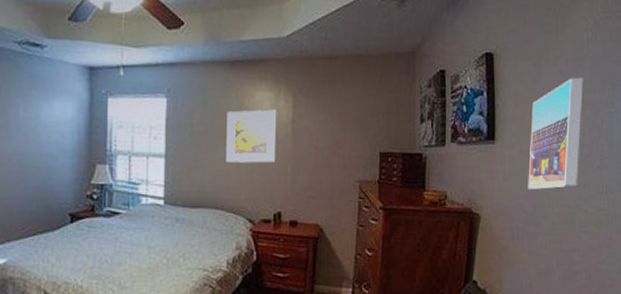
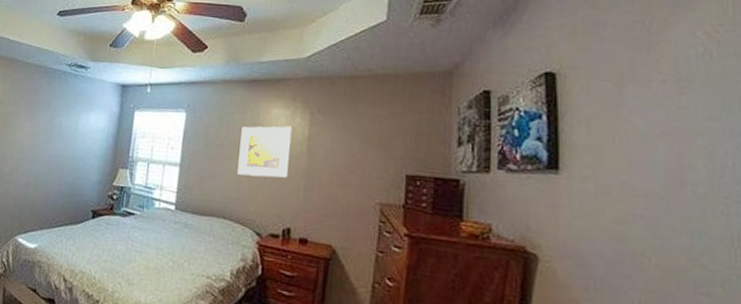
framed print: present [528,77,584,190] -> none [608,100,694,236]

